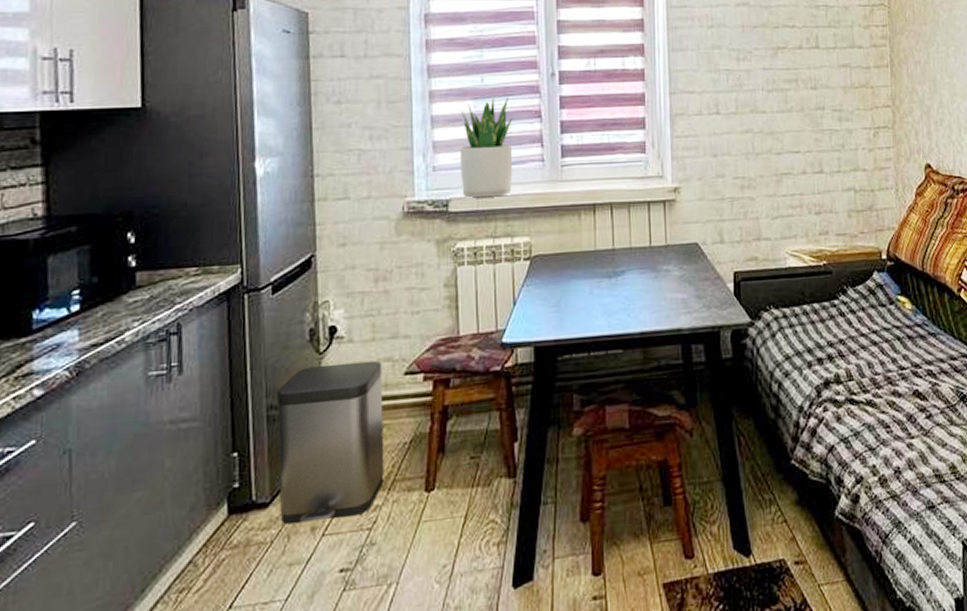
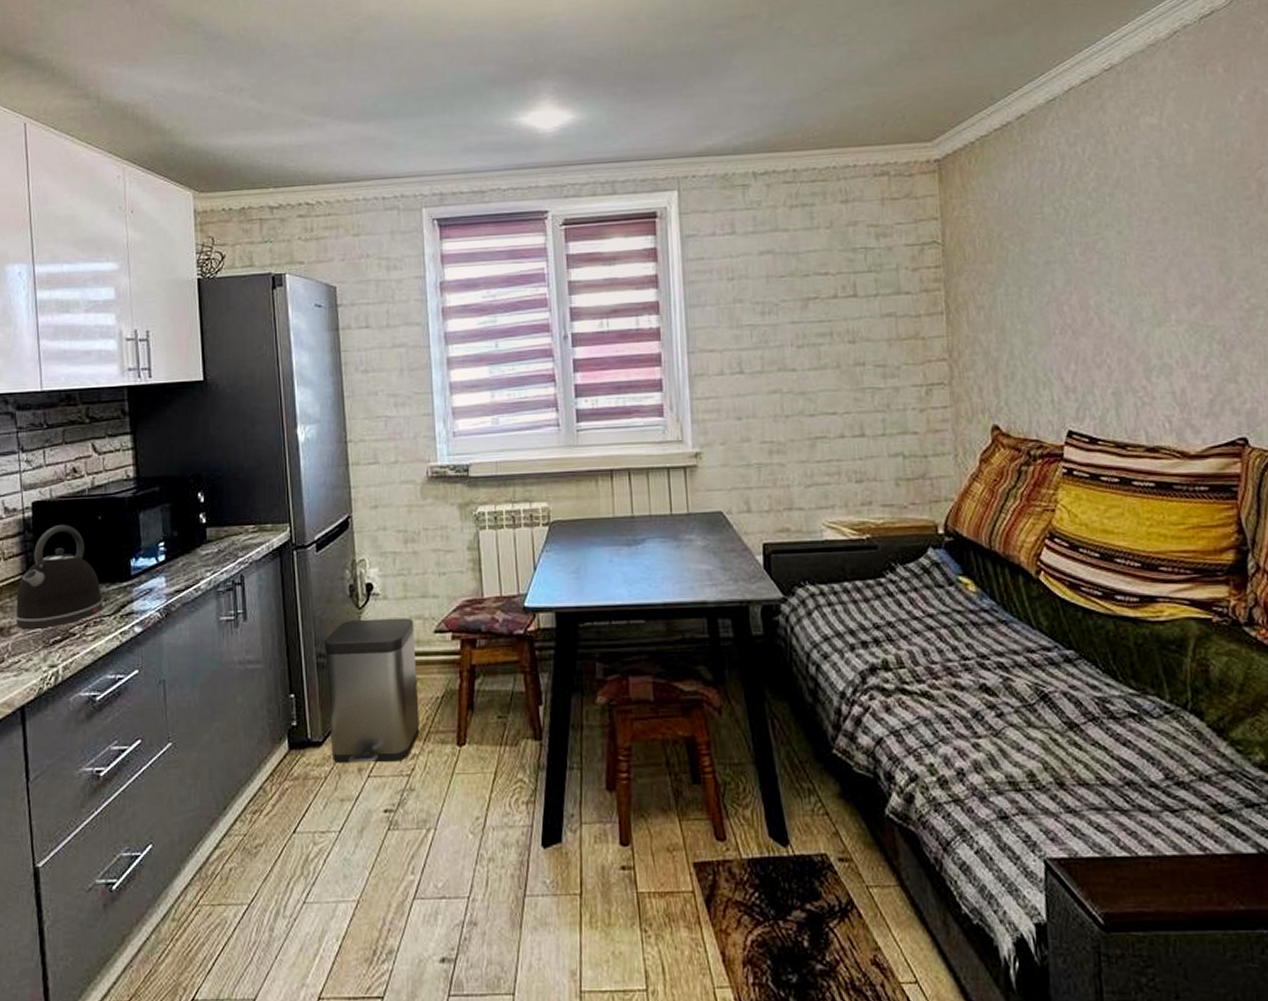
planter: present [460,97,513,198] -> none [477,361,529,463]

